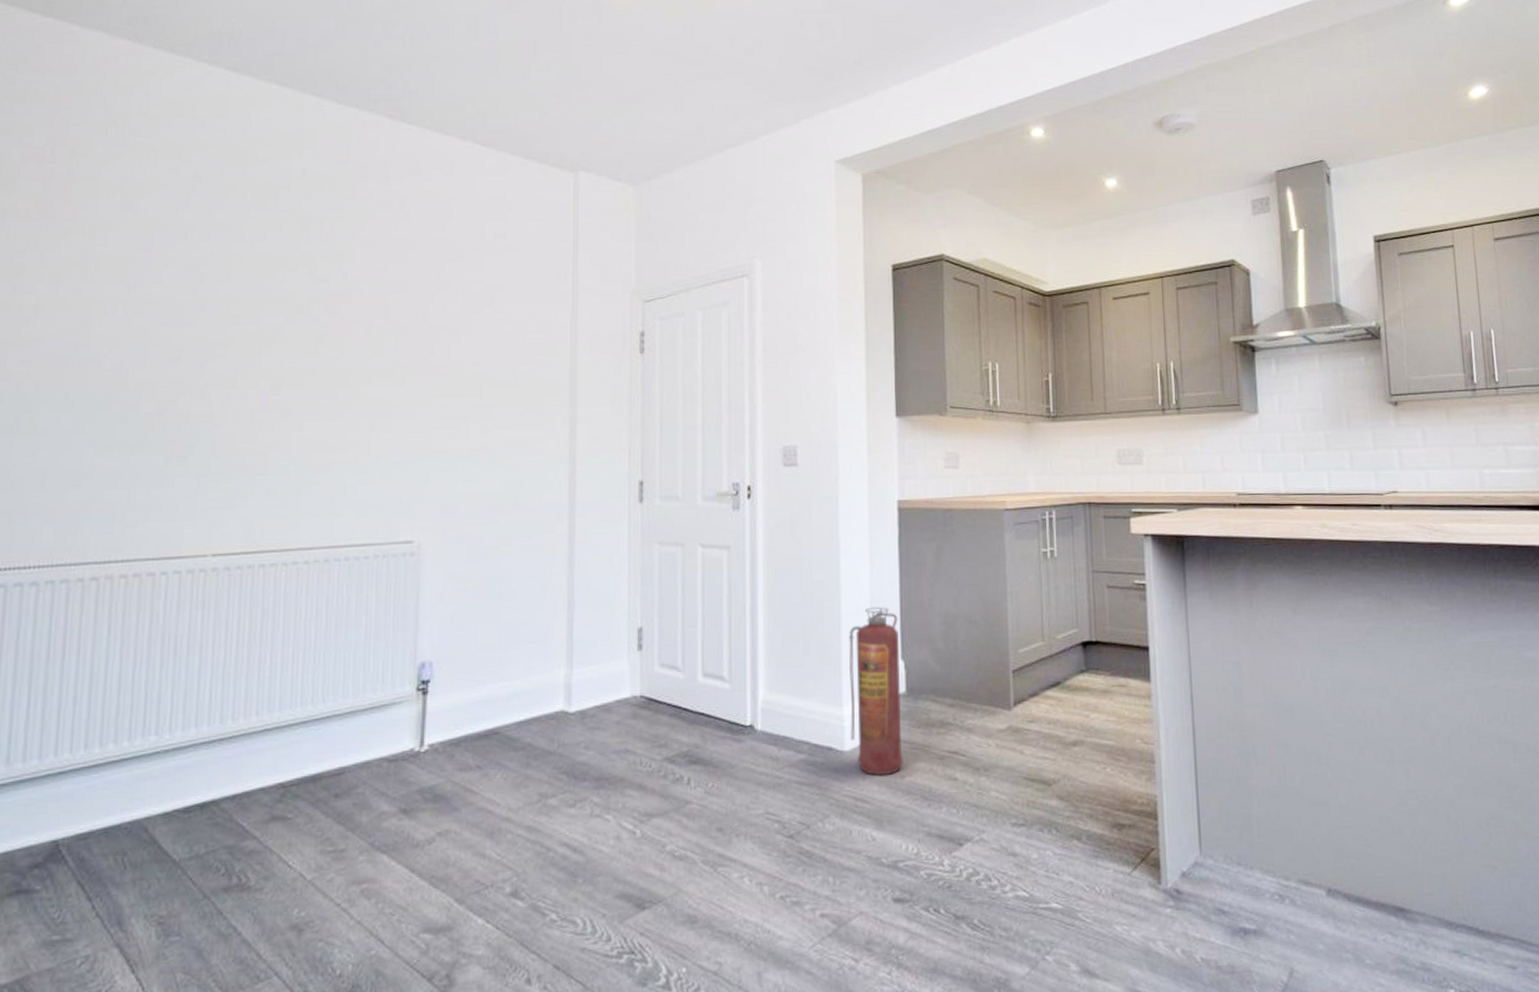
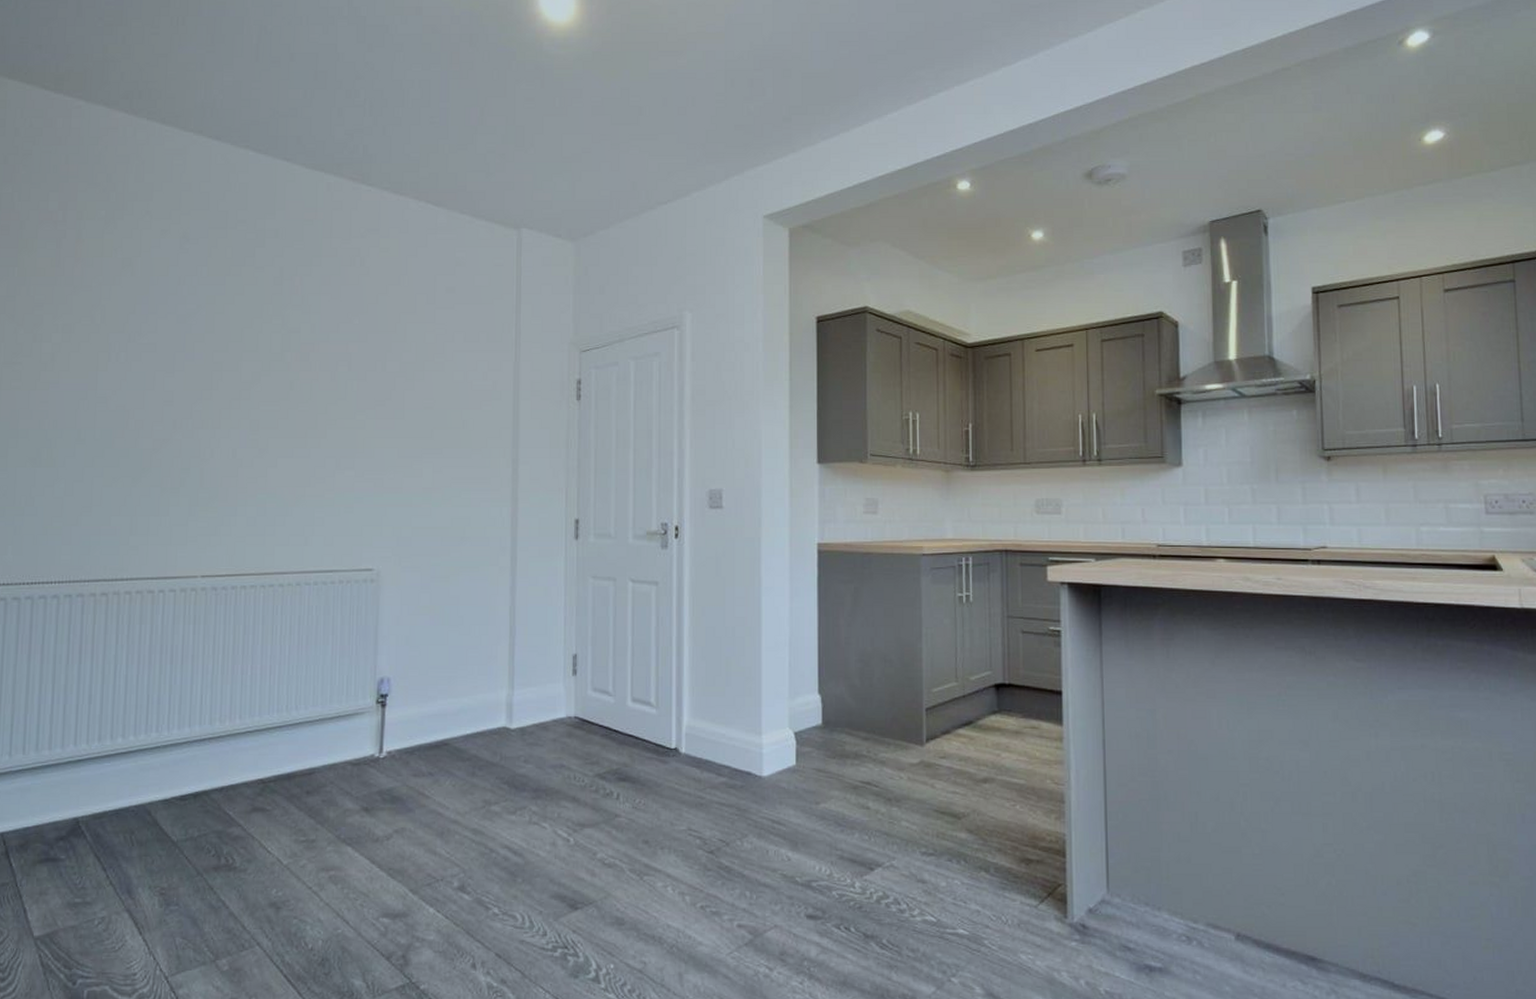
fire extinguisher: present [848,606,903,775] -> none [768,643,818,800]

